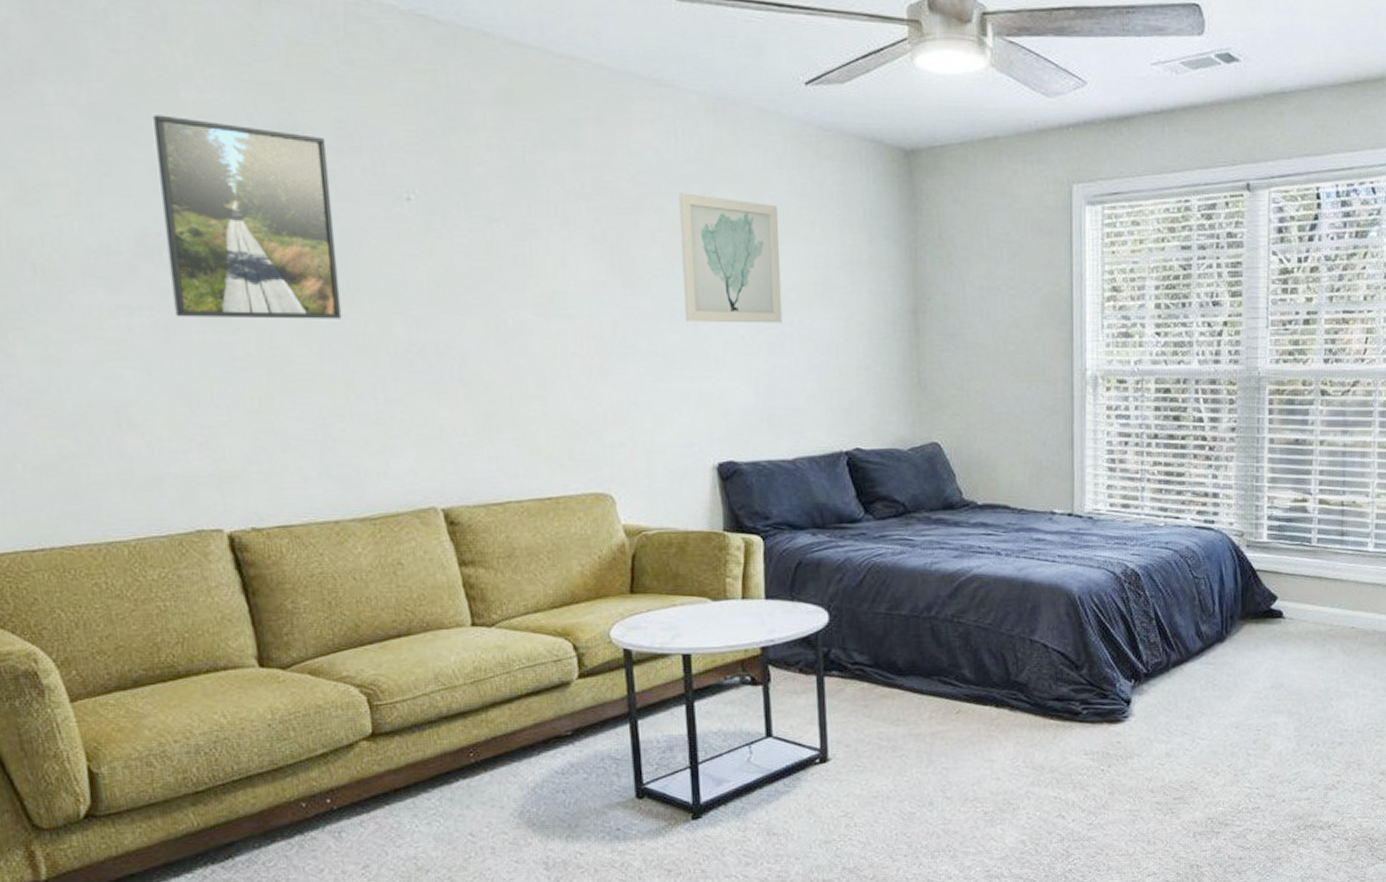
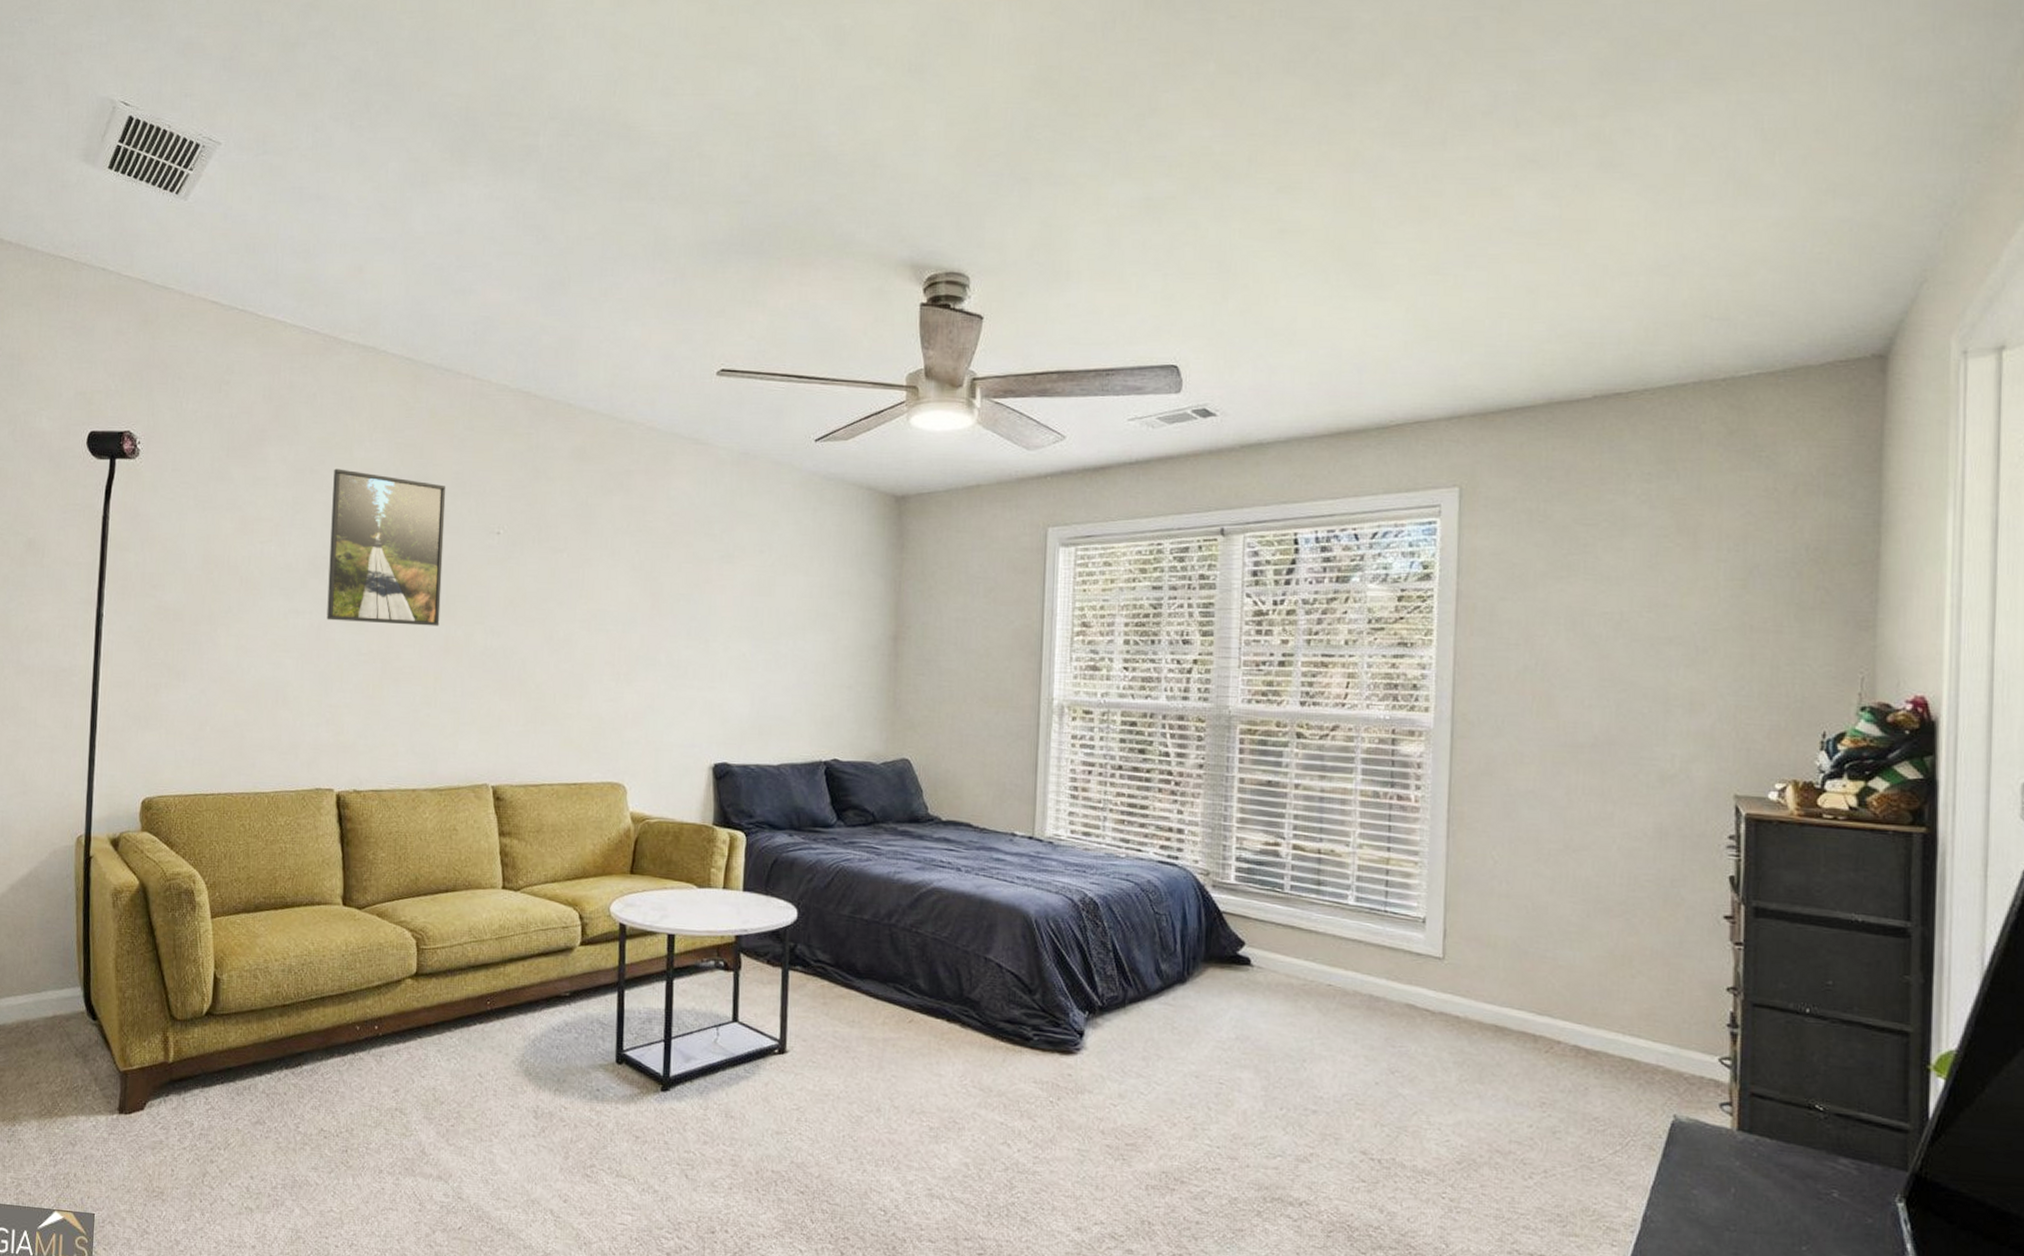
wall art: present [678,193,783,323] -> none [698,531,783,644]

